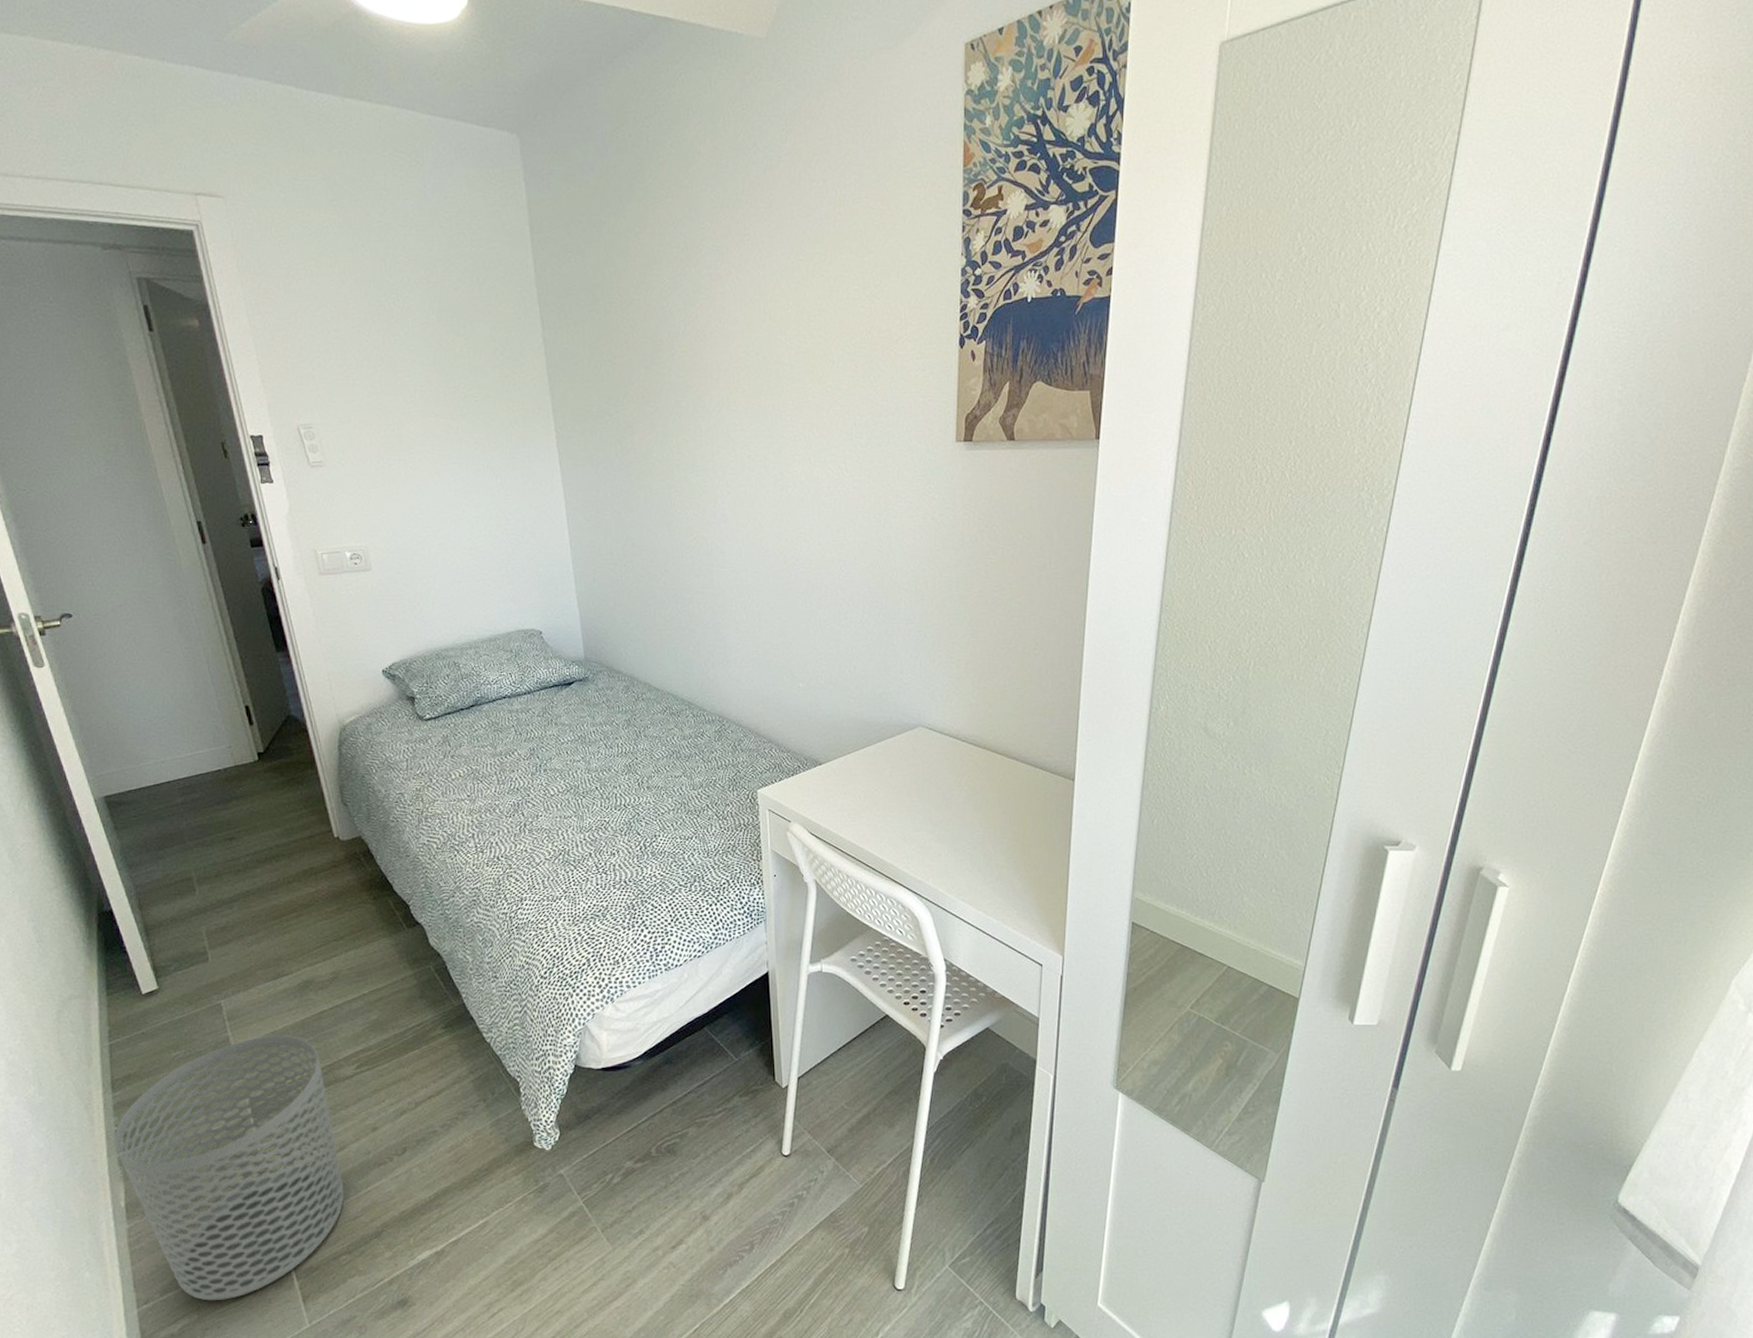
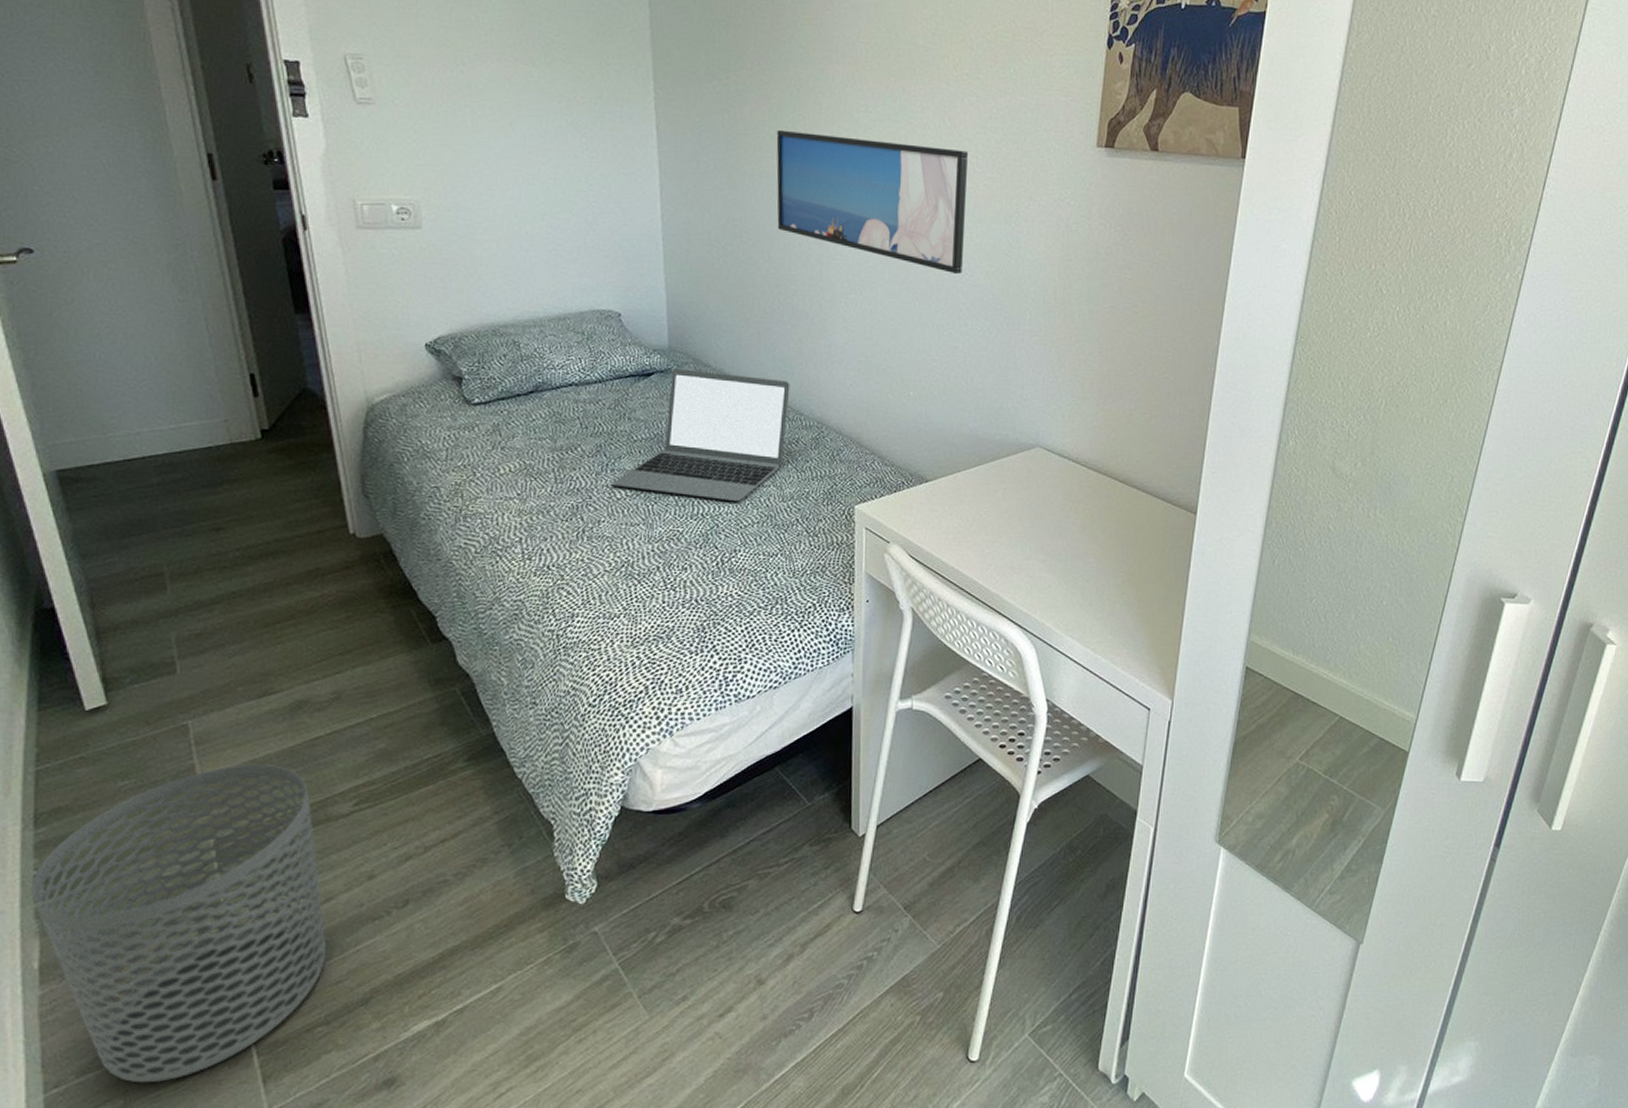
laptop: none [546,676,693,792] -> present [613,368,790,502]
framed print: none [664,454,839,573] -> present [776,129,968,275]

